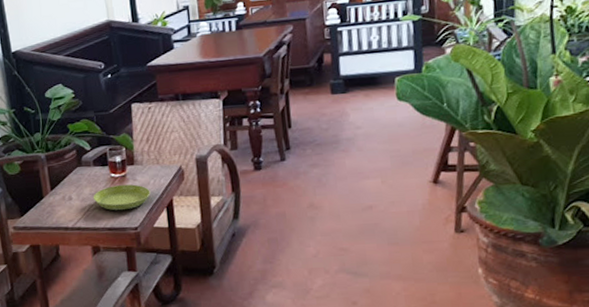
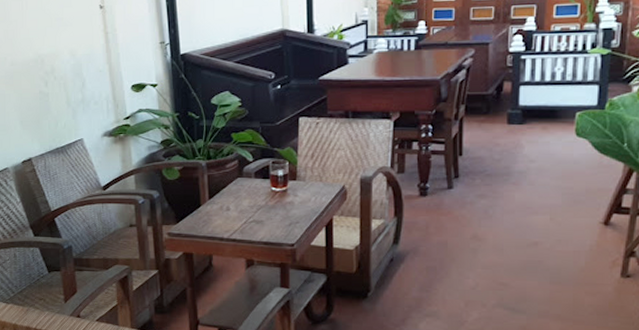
saucer: present [93,184,151,211] -> none [251,200,310,226]

